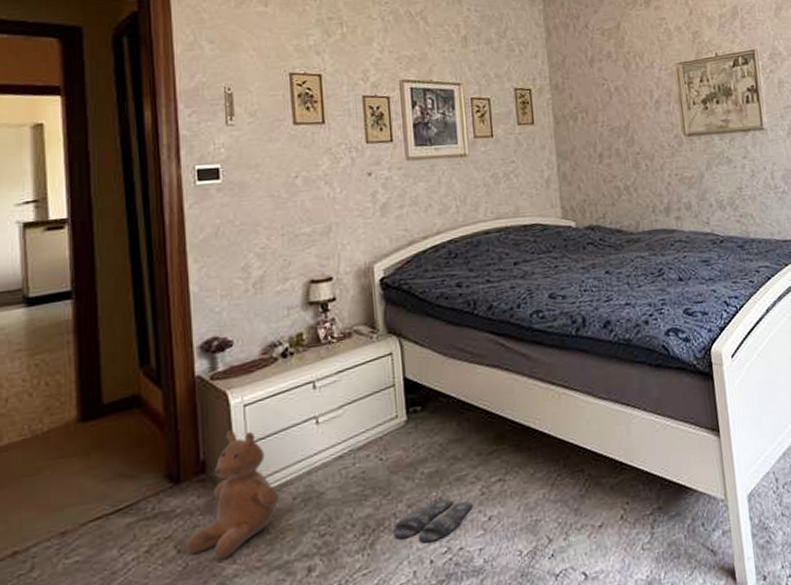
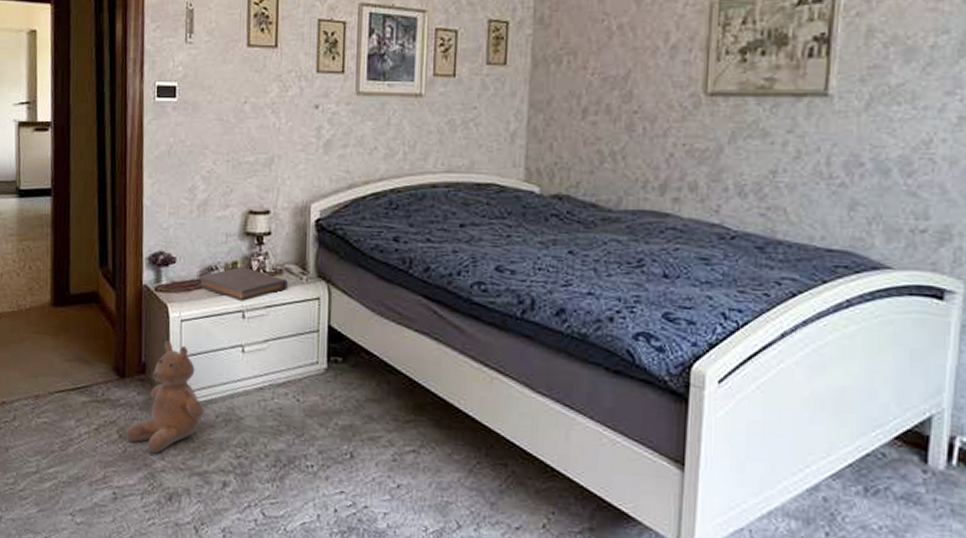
book: none [260,337,358,373] -> present [198,267,288,302]
slippers: present [394,498,473,544] -> none [303,454,383,493]

